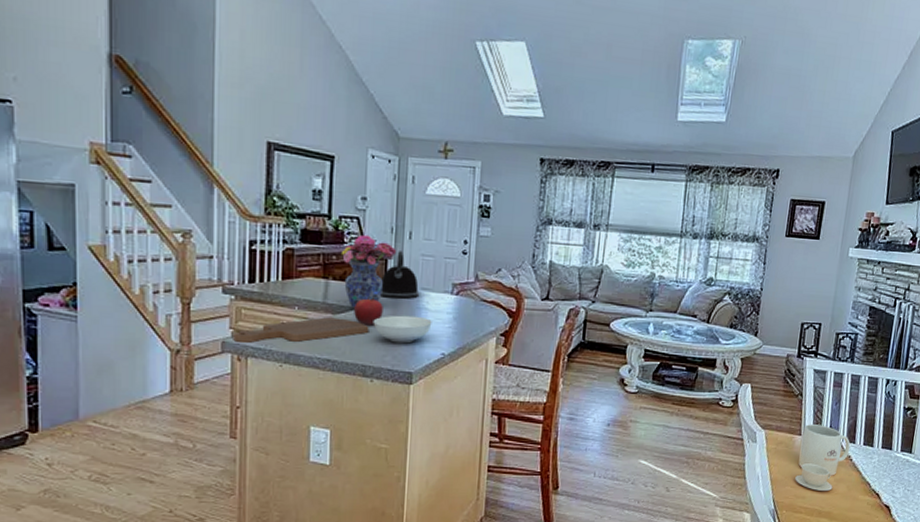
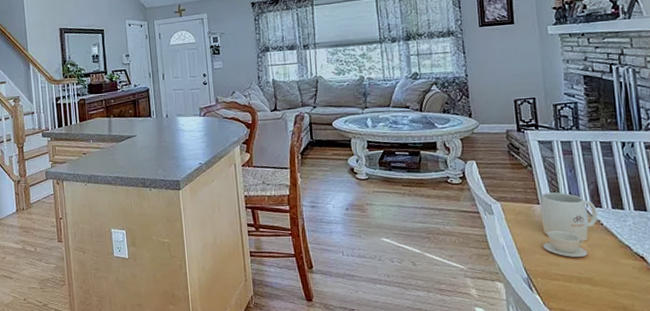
cutting board: present [233,317,369,344] -> none [52,144,144,172]
flower arrangement: present [340,234,397,310] -> none [116,81,156,137]
fruit: present [354,297,383,326] -> none [131,126,152,148]
bowl: present [373,315,432,344] -> none [145,136,189,159]
kettle: present [380,251,419,300] -> none [147,89,175,126]

